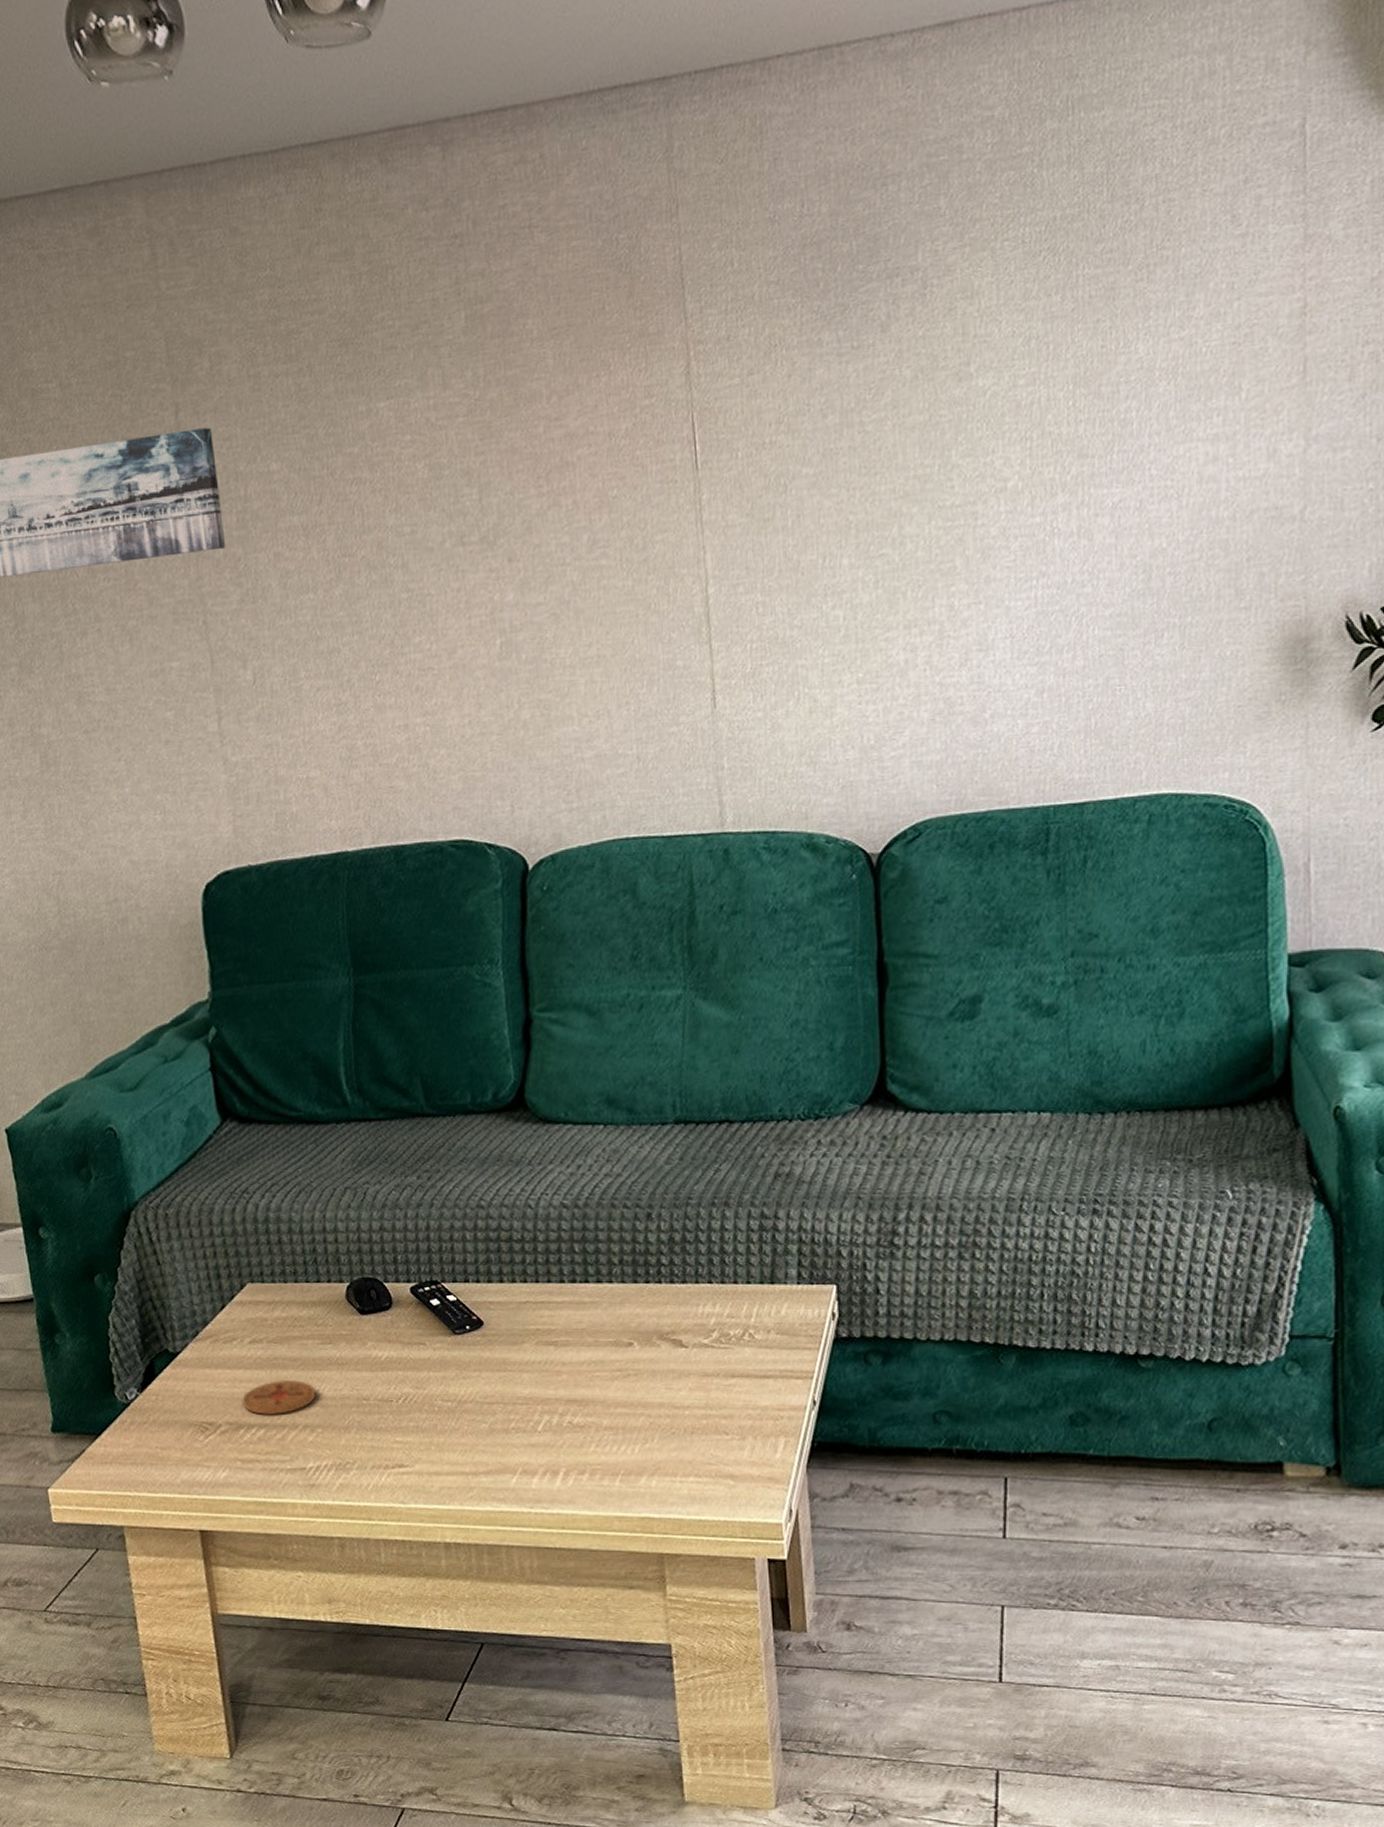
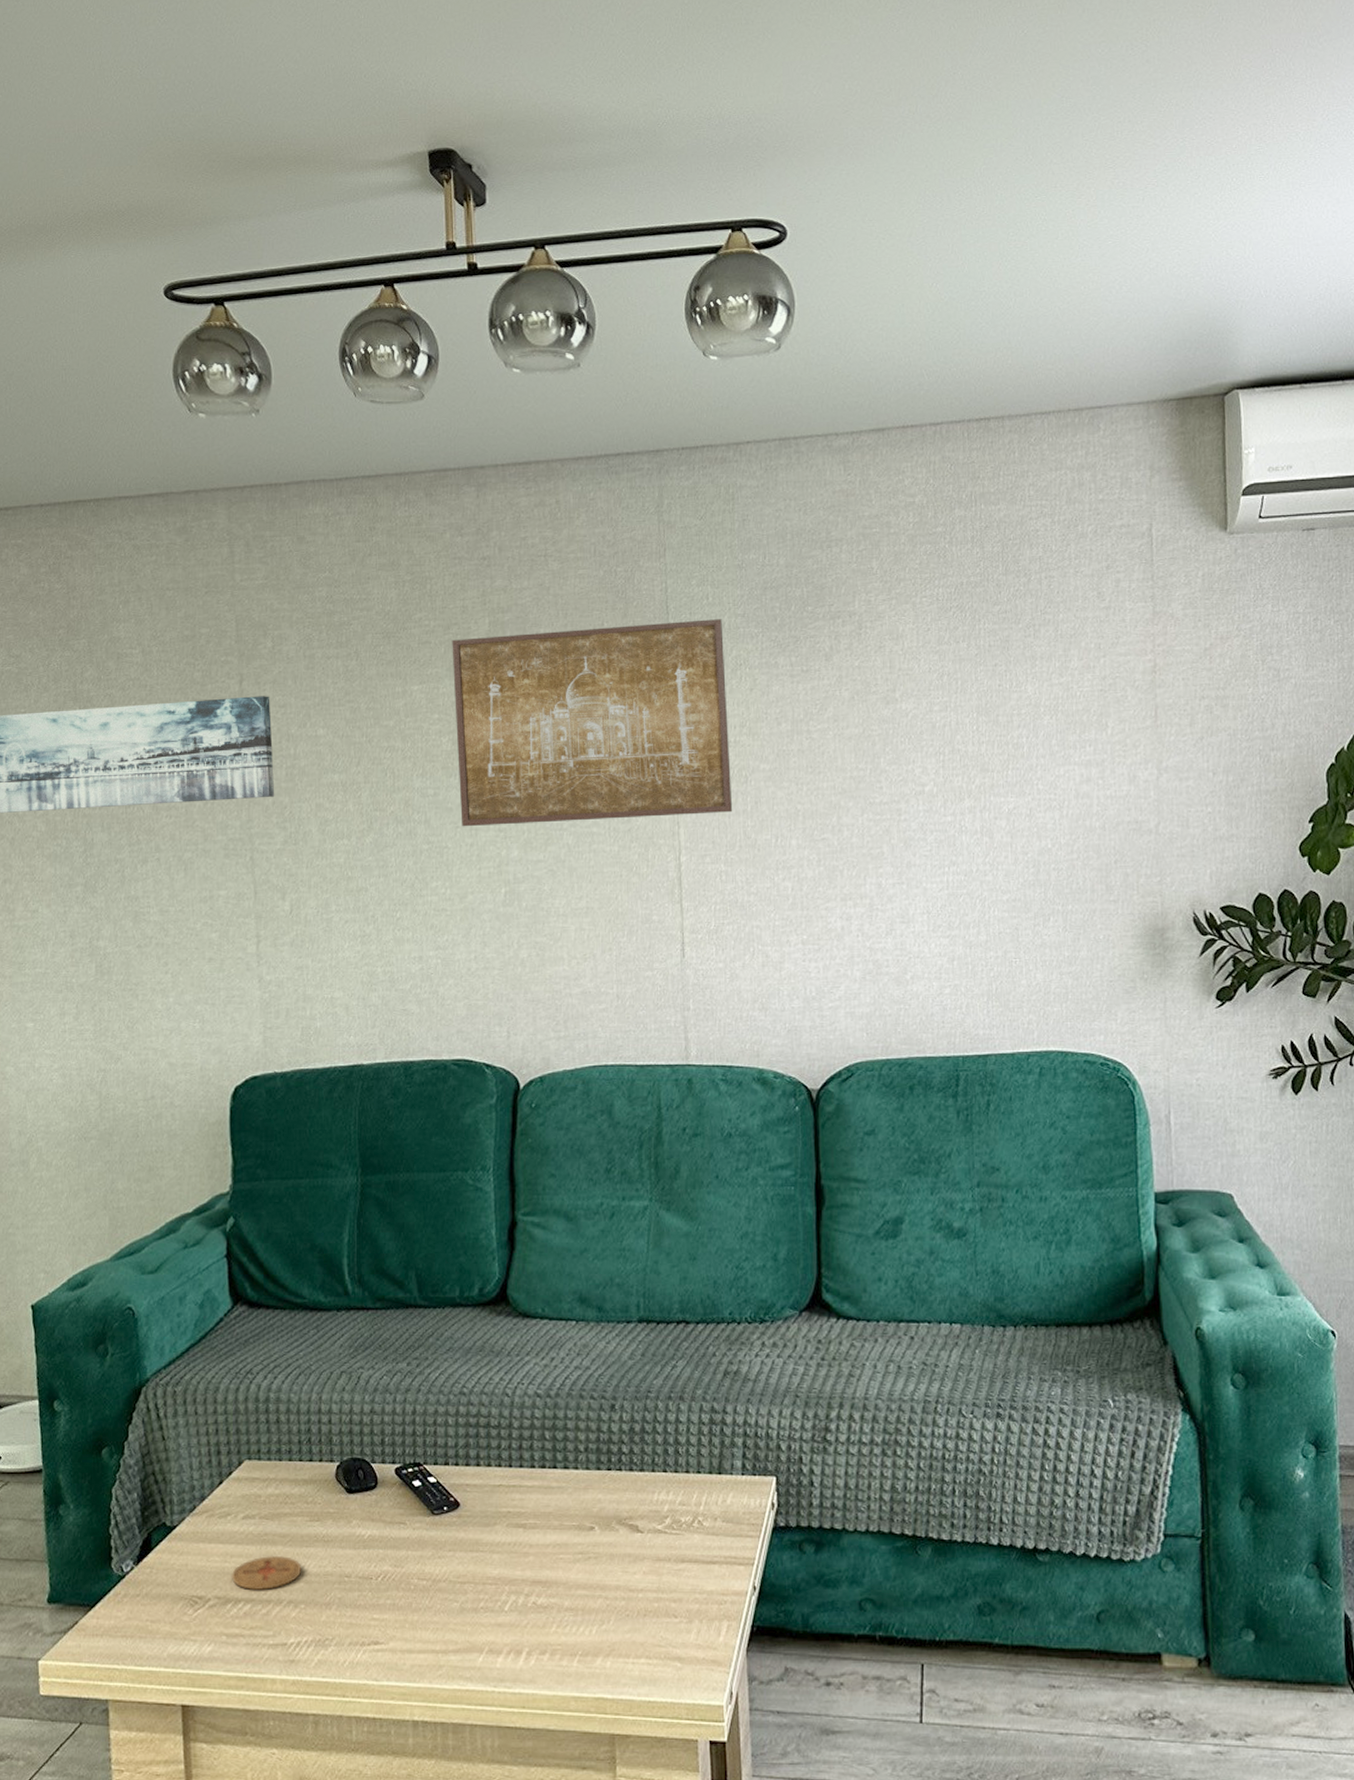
wall art: none [422,289,770,570] -> present [452,619,733,827]

